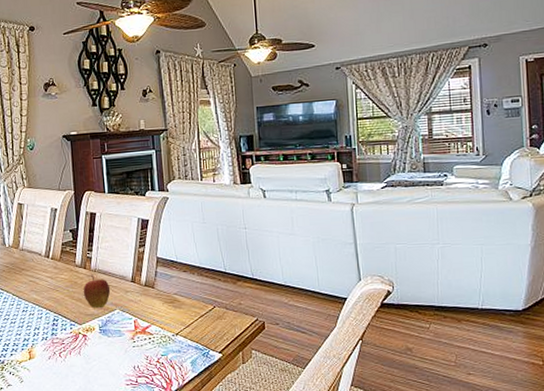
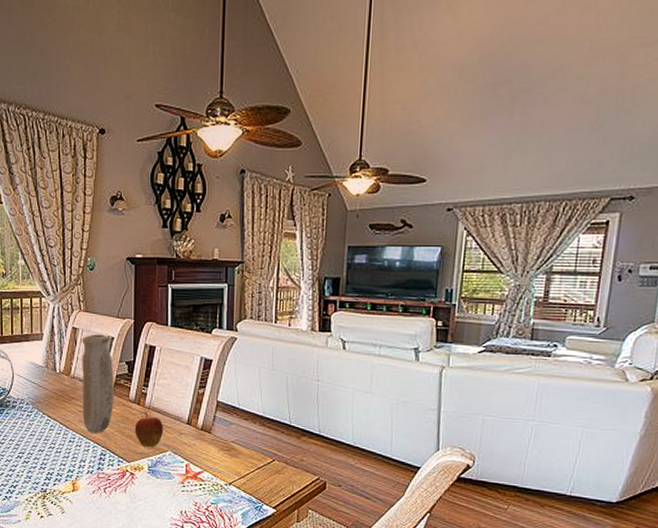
vase: none [27,207,62,301] -> present [82,334,114,433]

